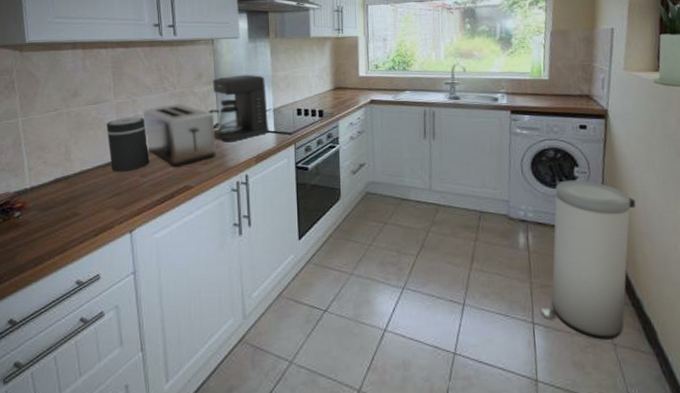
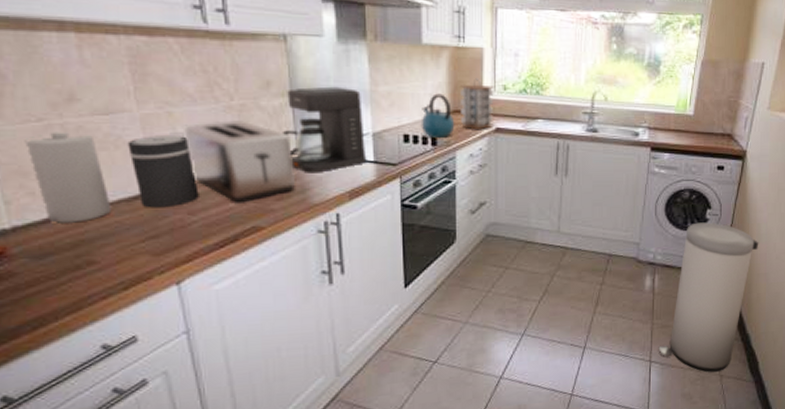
paper towel holder: none [45,118,93,184] -> present [24,132,112,223]
kettle: none [310,74,337,111] -> present [421,93,455,139]
spice rack: none [340,60,369,102] -> present [459,78,494,129]

